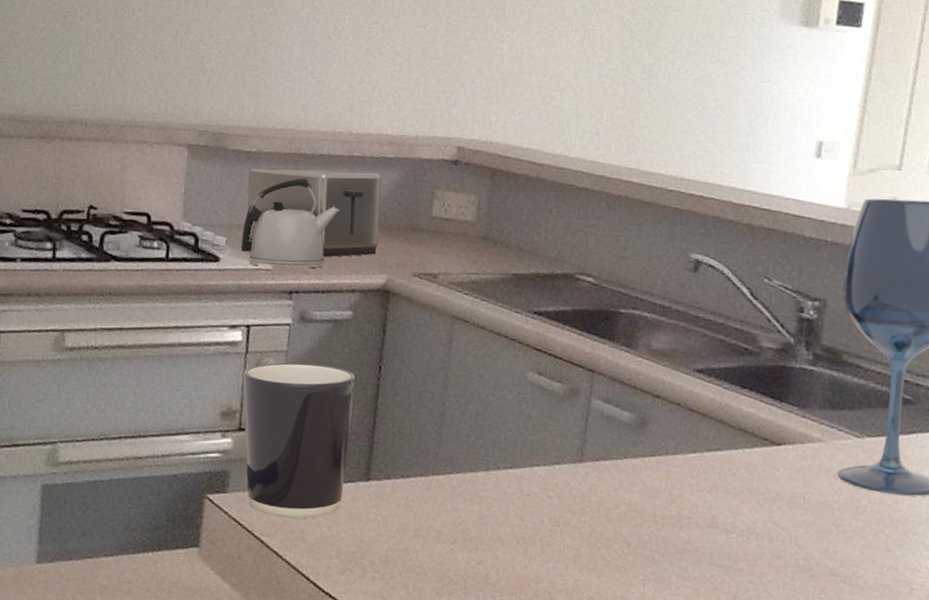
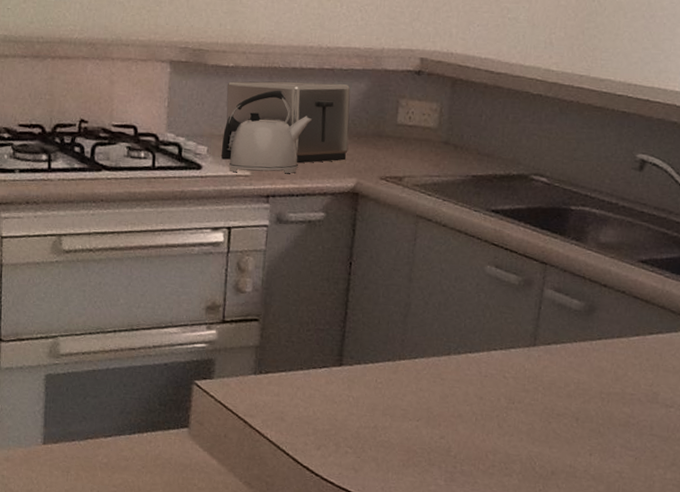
mug: present [242,362,356,519] -> none [224,260,329,401]

